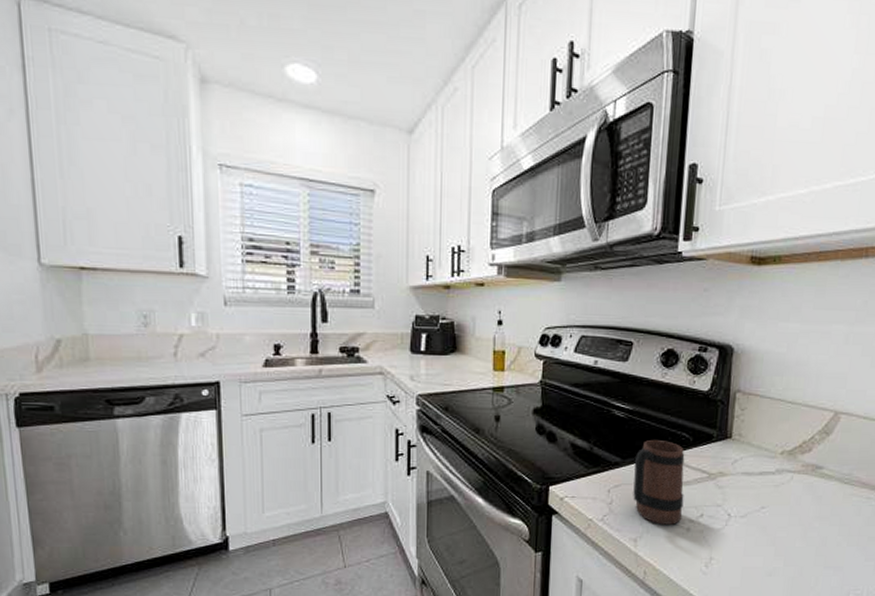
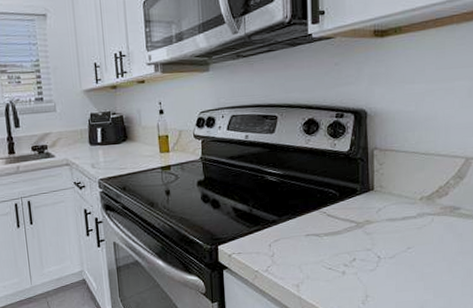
mug: present [633,439,685,525] -> none [289,197,337,271]

